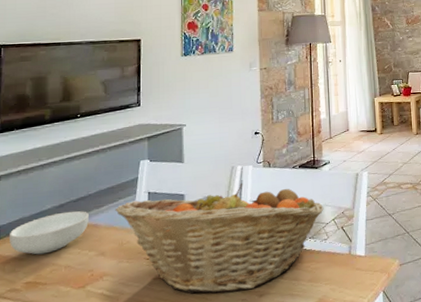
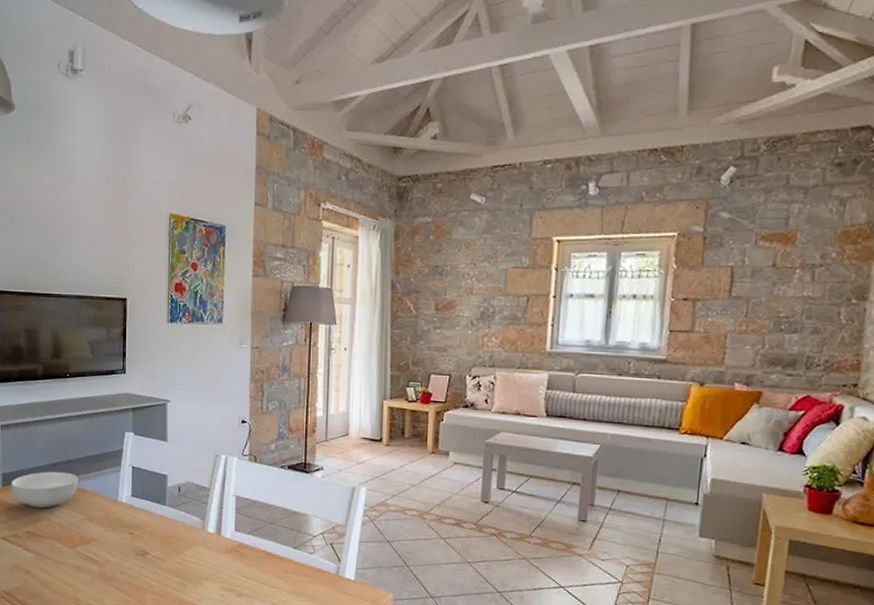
fruit basket: present [115,182,324,294] -> none [102,472,313,587]

